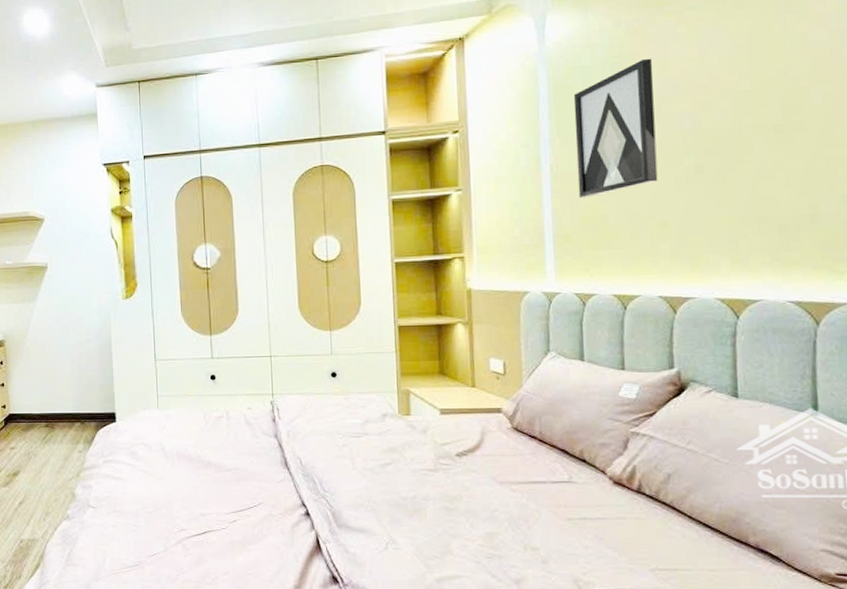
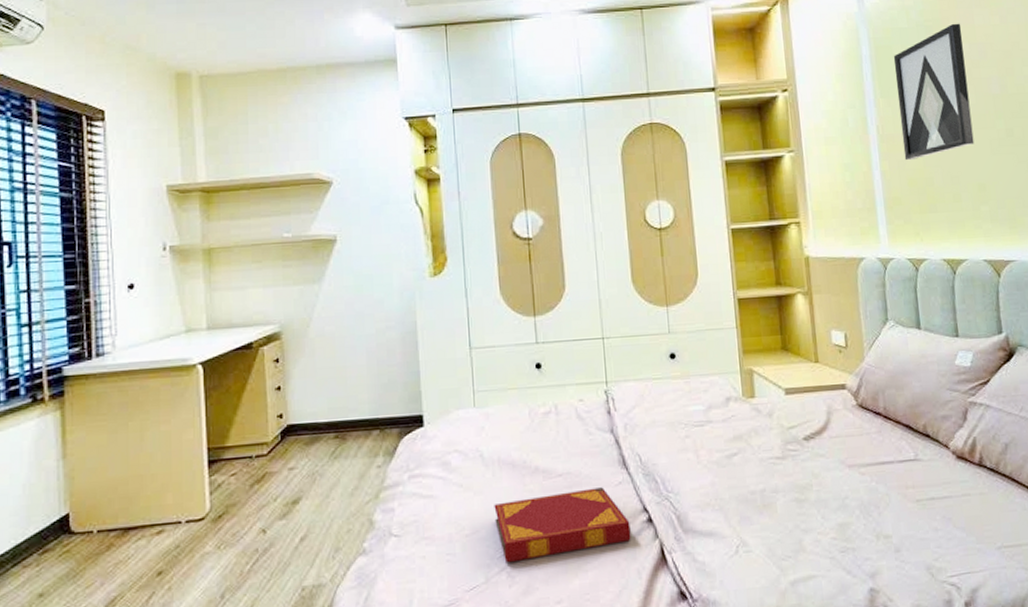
hardback book: none [172,483,290,538] -> present [494,487,631,563]

